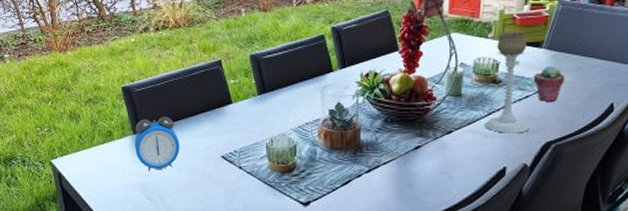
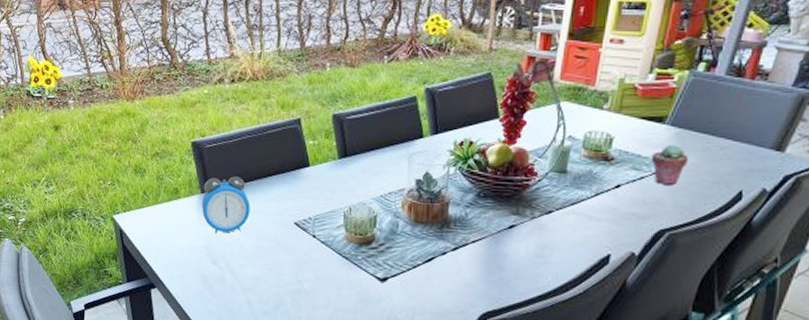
candle holder: present [484,31,530,133] -> none [589,103,648,218]

